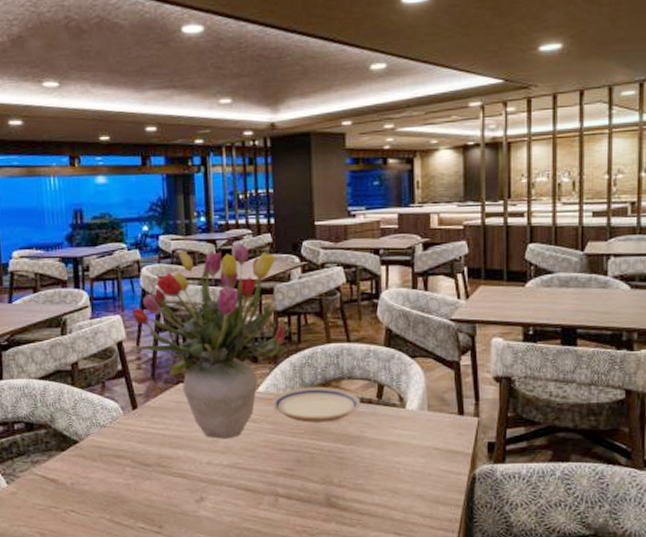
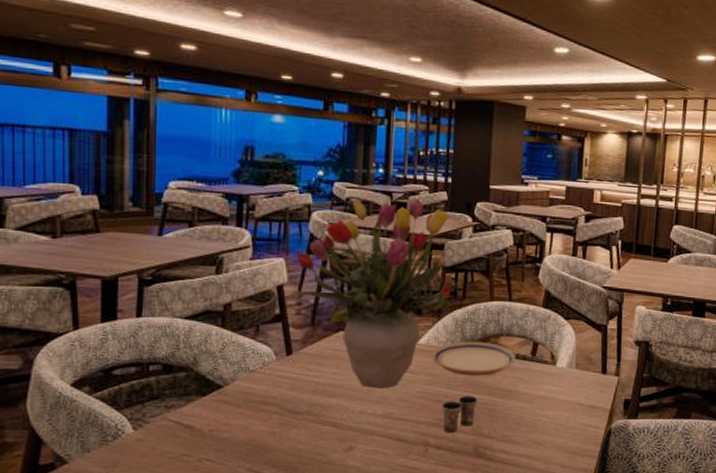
cup: none [287,444,324,482] -> present [441,396,478,433]

